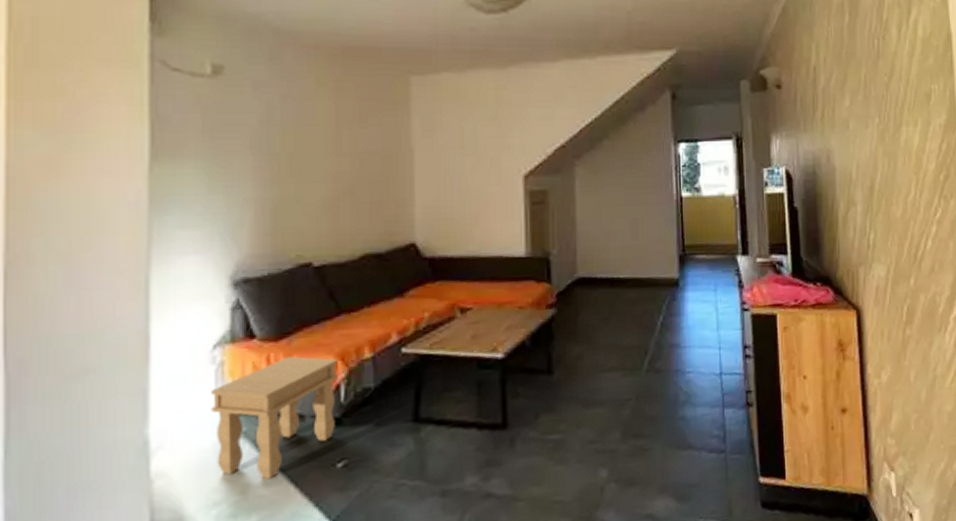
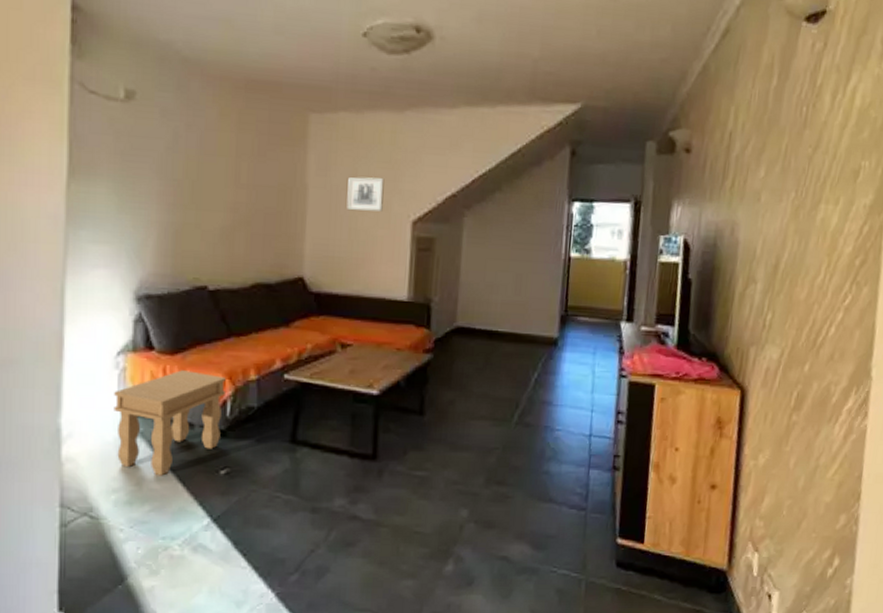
wall art: none [455,135,493,170] -> present [347,177,385,212]

